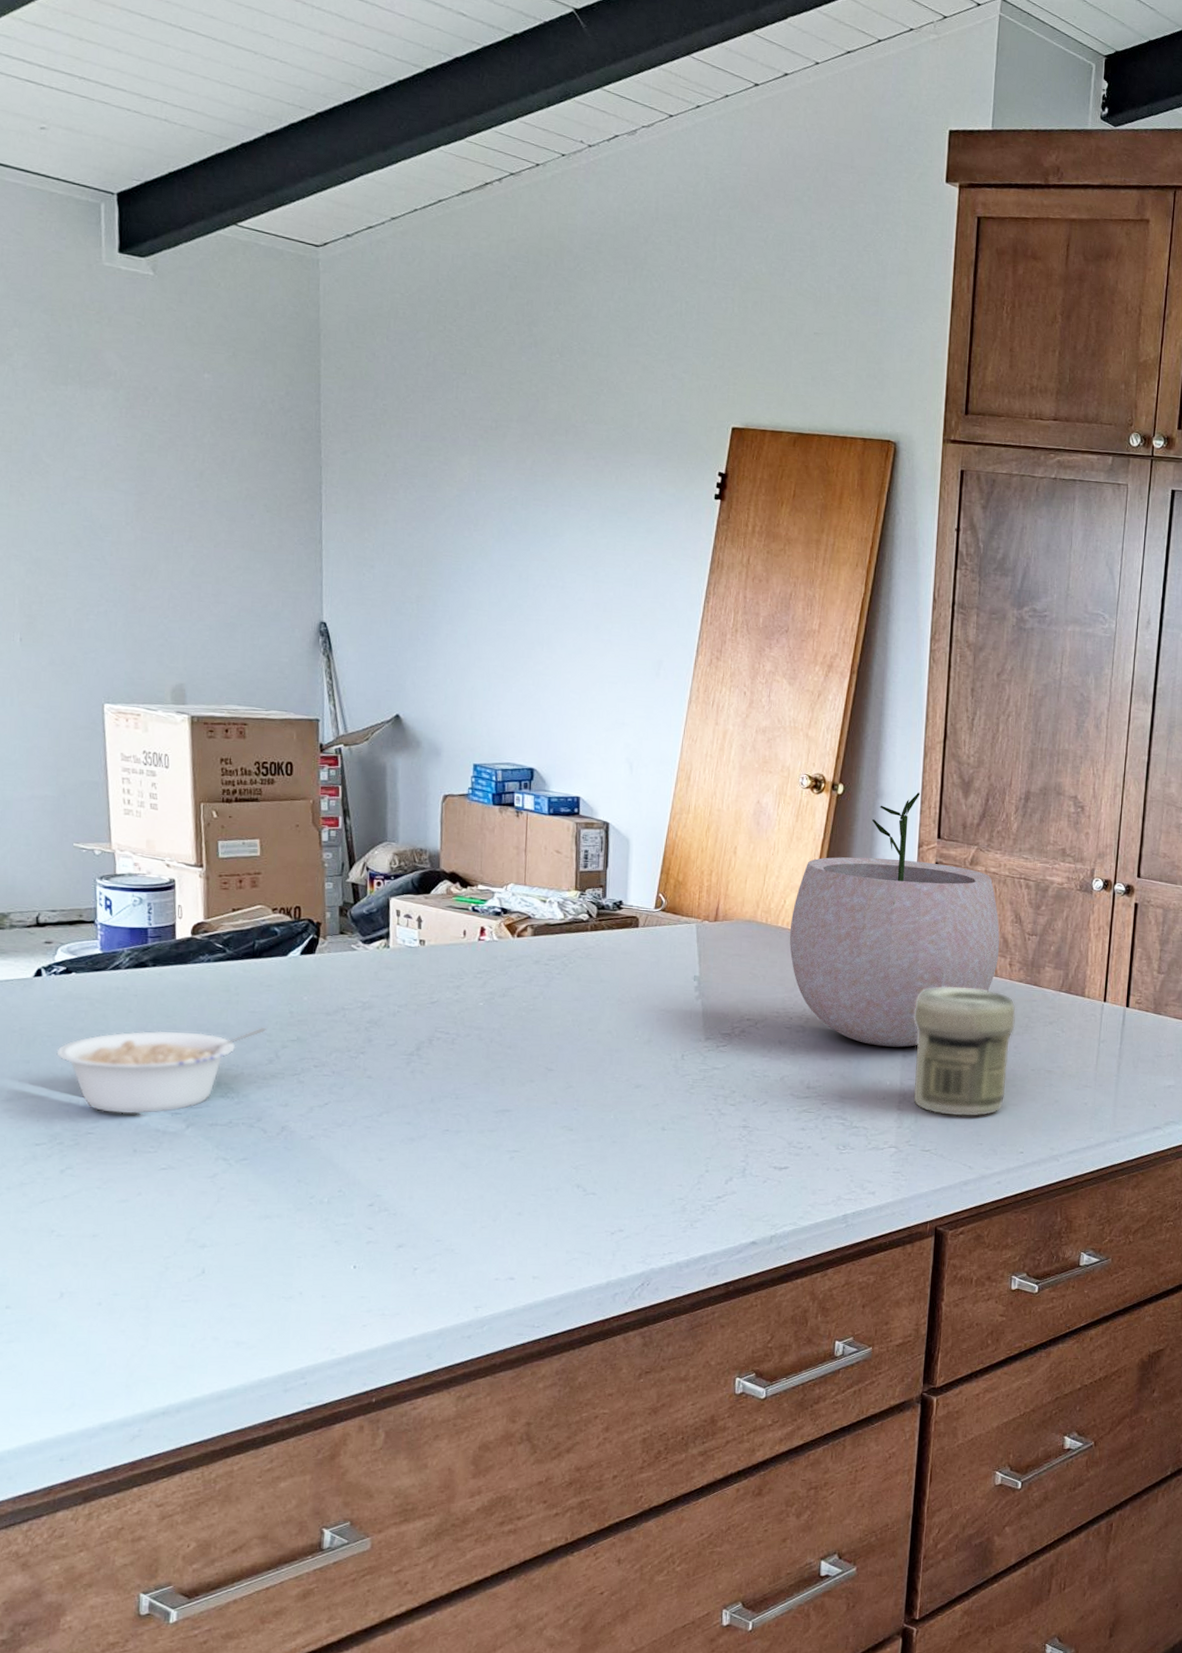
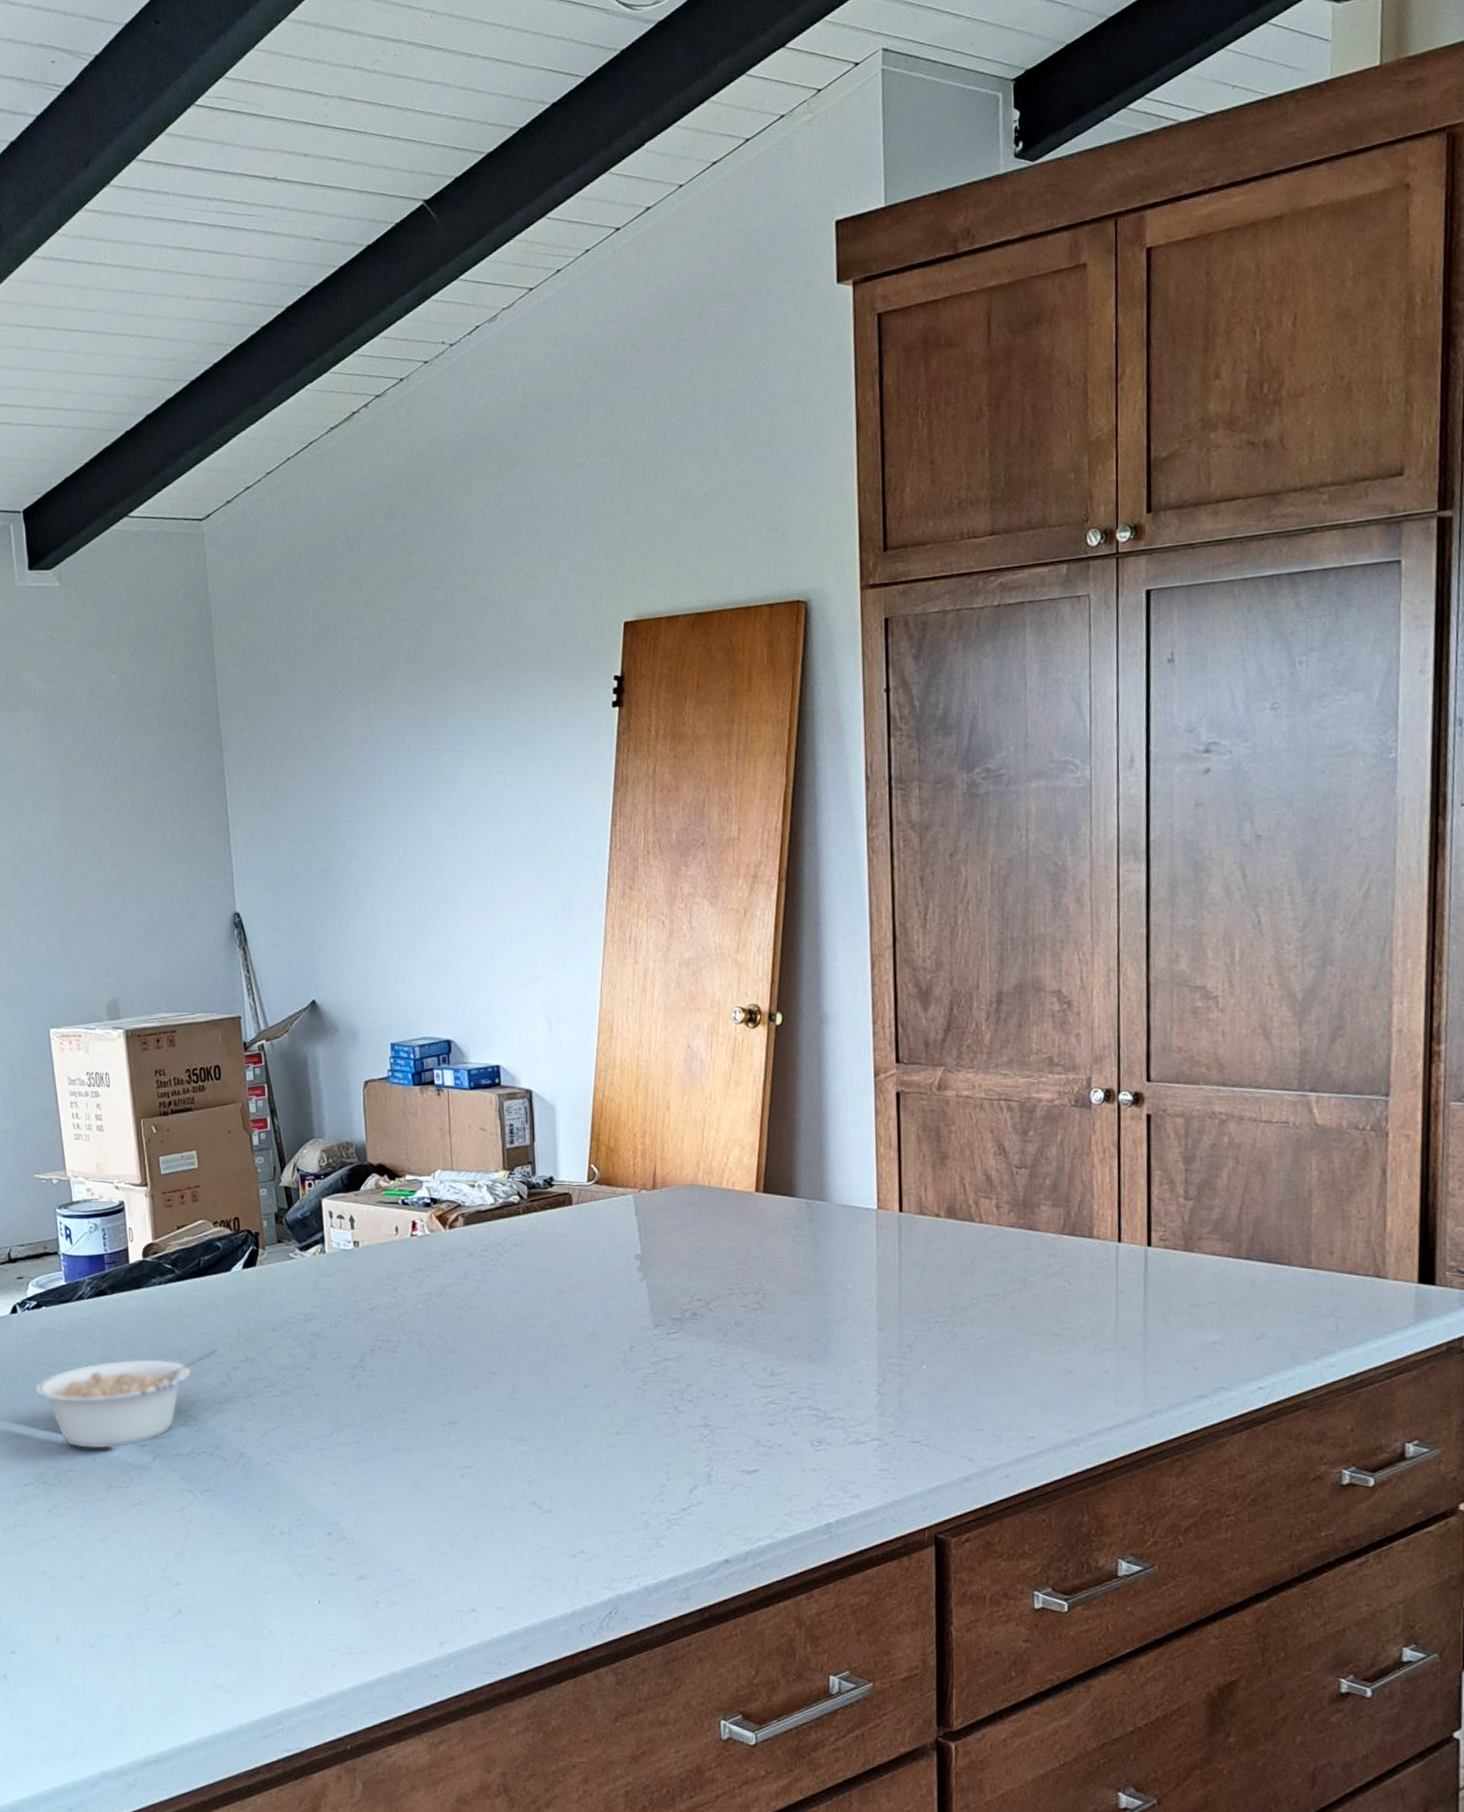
plant pot: present [789,792,1000,1048] -> none [736,1010,983,1320]
jar: present [913,987,1016,1116] -> none [887,1240,1010,1397]

